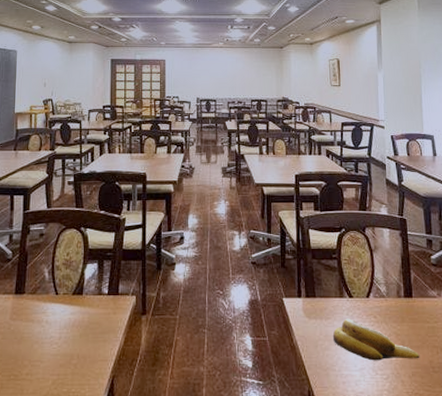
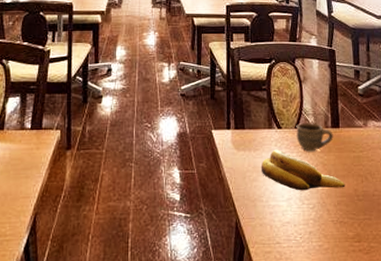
cup: none [368,292,407,321] -> present [296,123,334,152]

